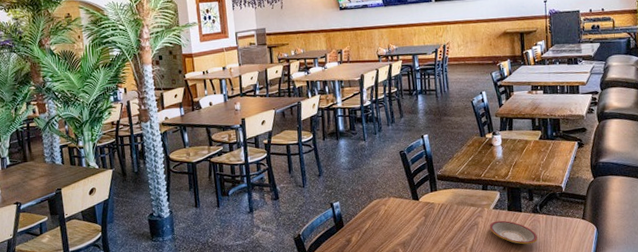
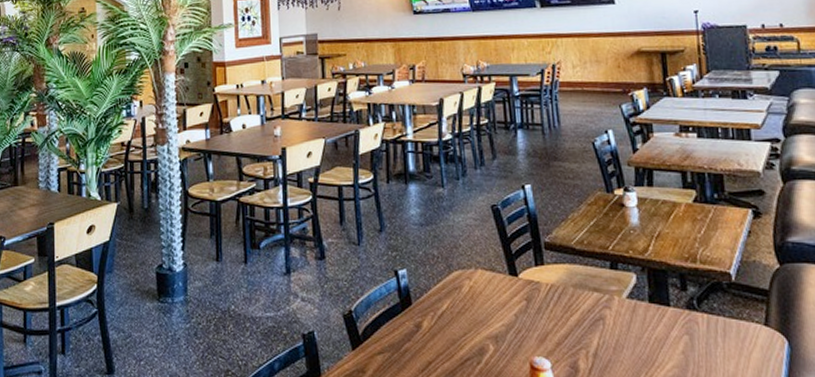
plate: present [489,220,538,245] -> none [621,316,697,356]

